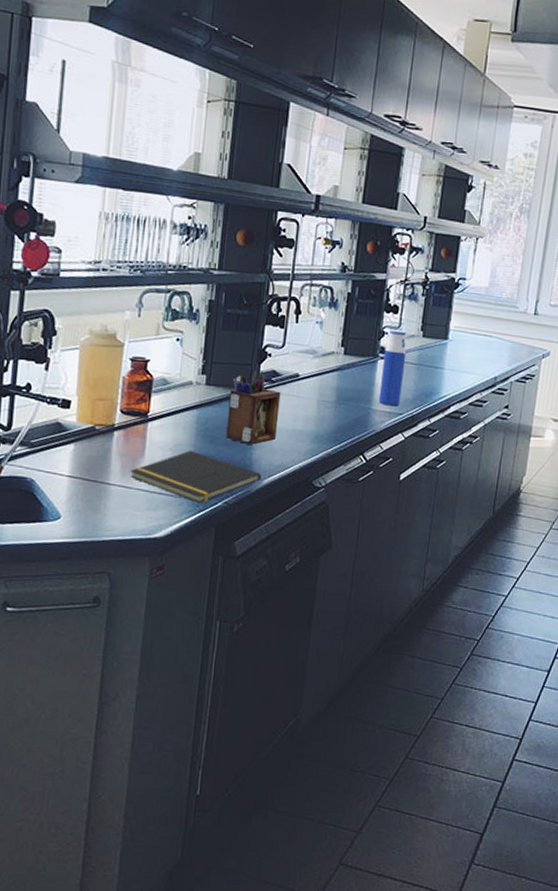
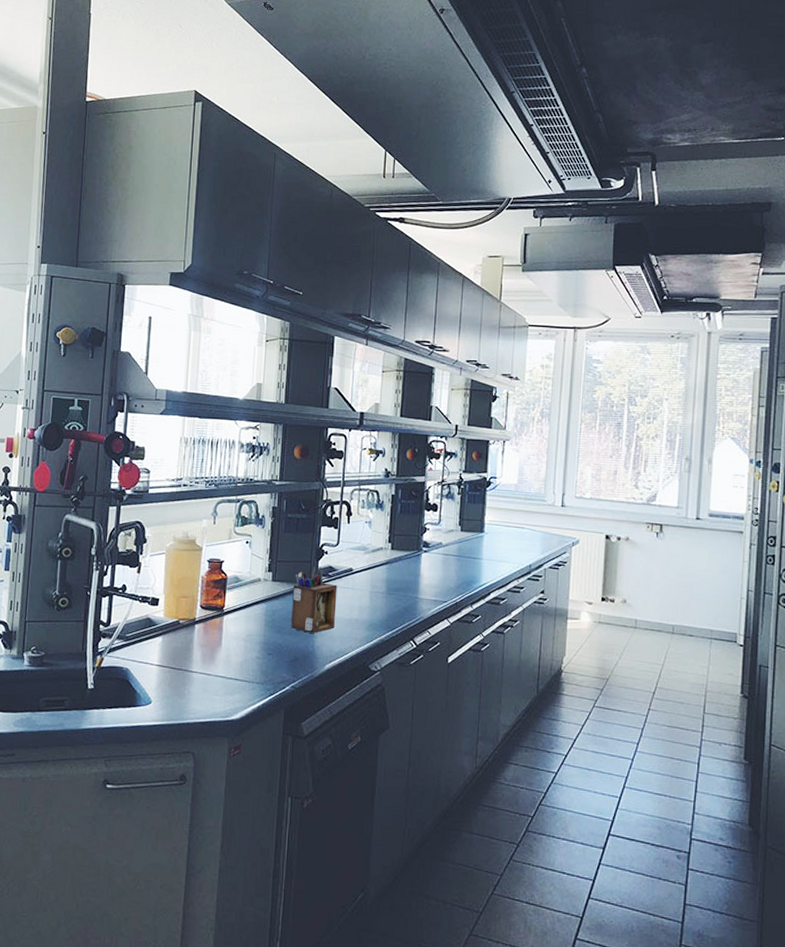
notepad: present [130,450,262,503] -> none [210,640,323,687]
water bottle: present [378,330,407,406] -> none [424,526,447,595]

